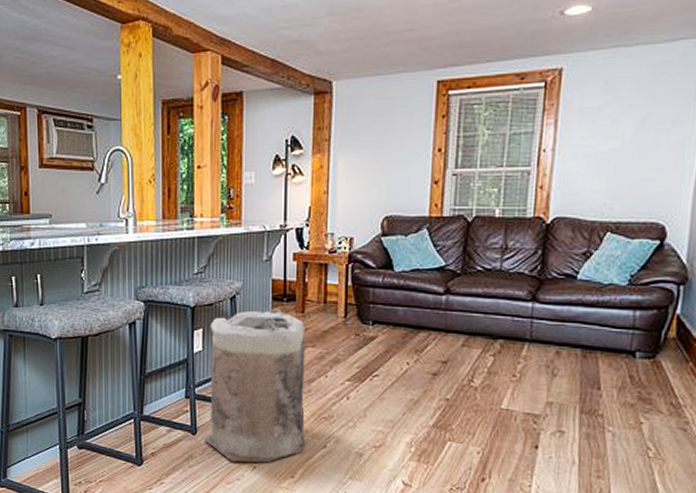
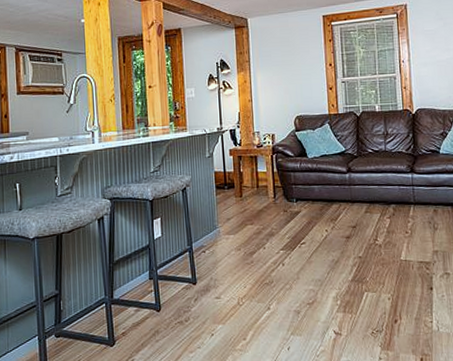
bag: present [205,308,306,463] -> none [166,195,252,332]

